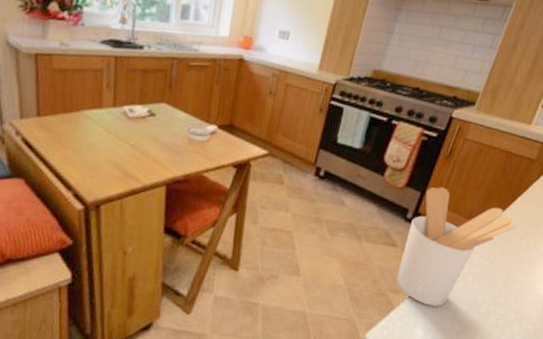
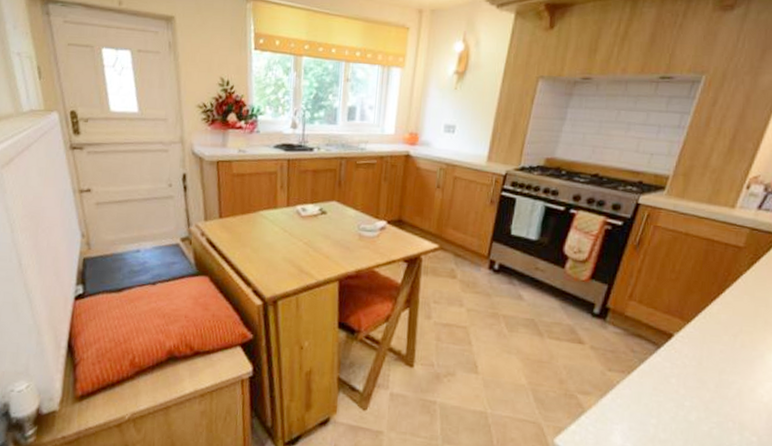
utensil holder: present [396,187,516,307] -> none [585,279,725,411]

